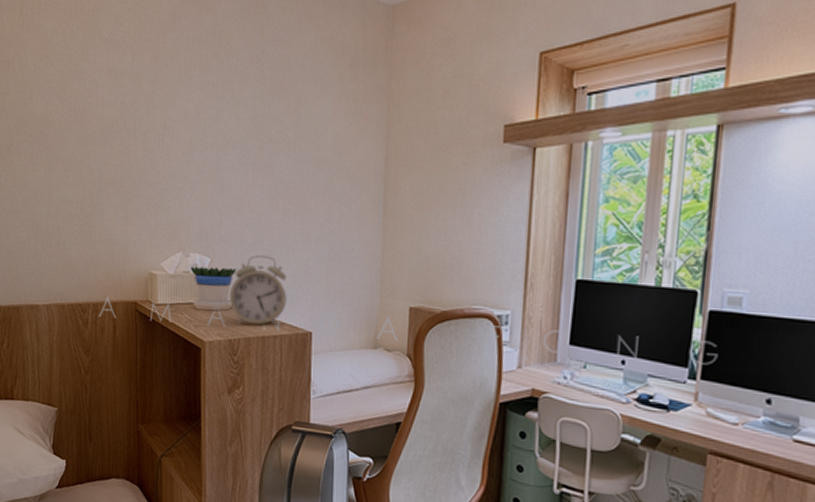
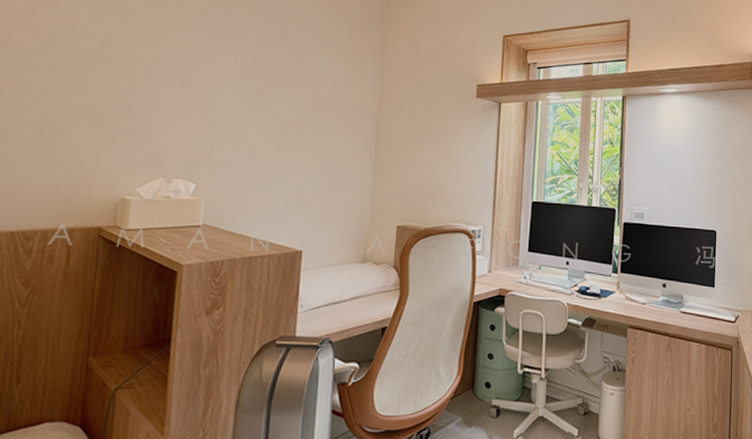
flowerpot: present [190,266,237,312] -> none [170,192,225,236]
alarm clock: present [229,255,287,326] -> none [214,181,278,247]

